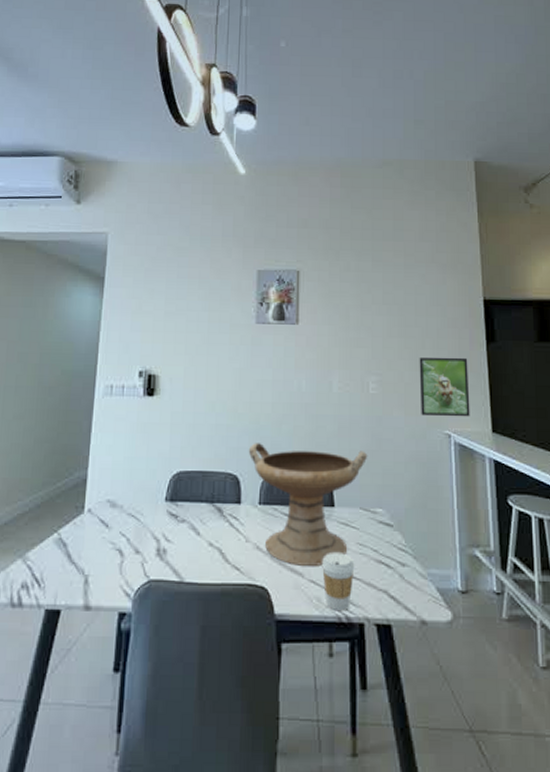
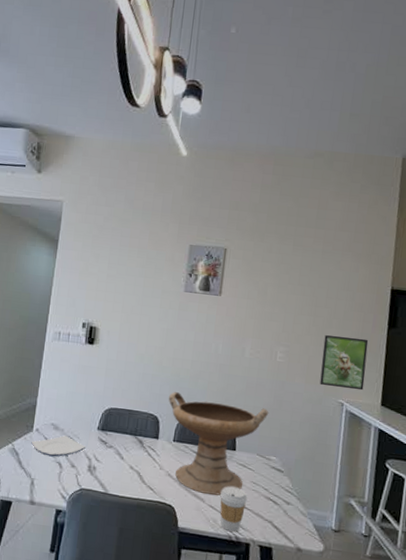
plate: none [82,514,153,543] -> present [31,435,87,457]

